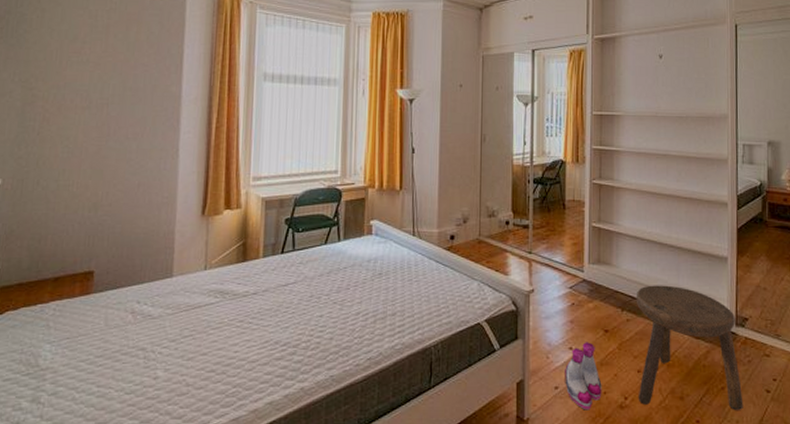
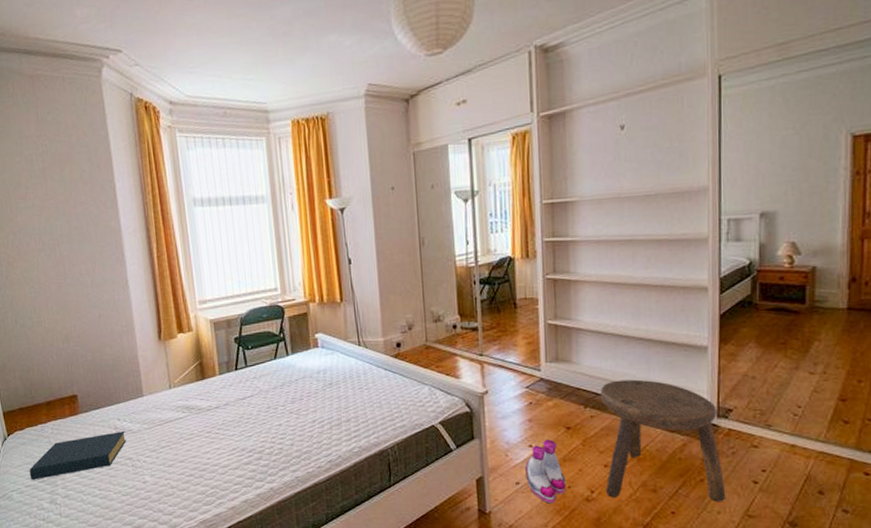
hardback book: none [12,315,144,373] -> present [29,430,127,480]

